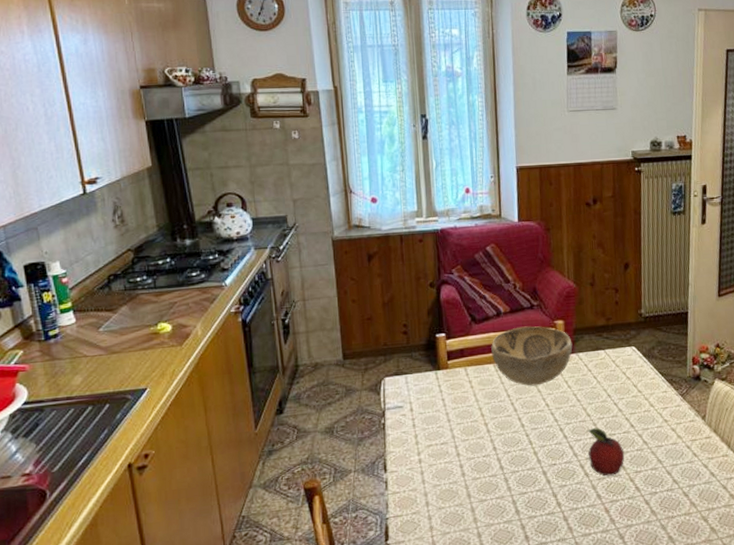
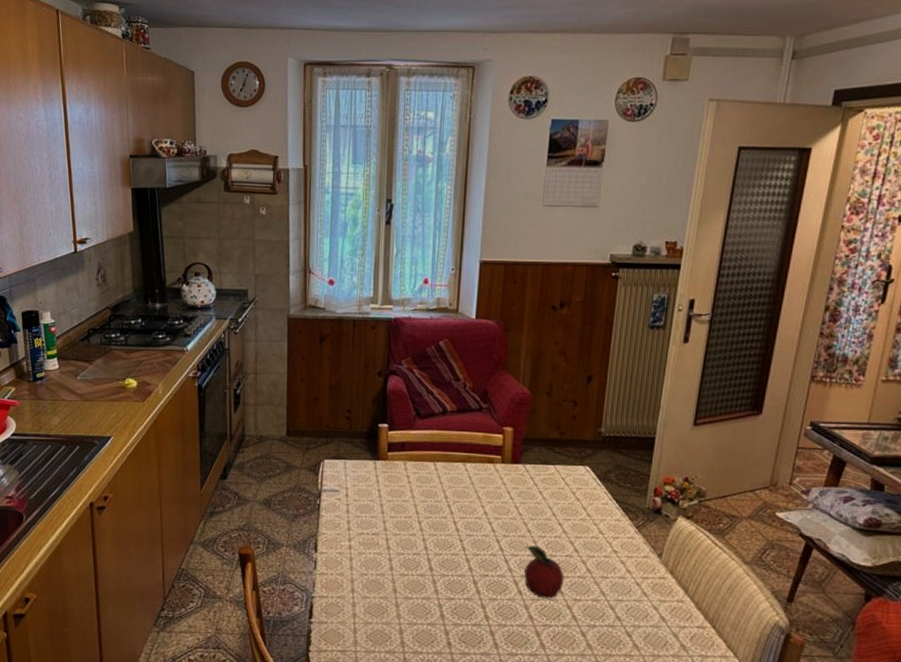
decorative bowl: present [491,326,573,386] -> none [433,428,520,492]

